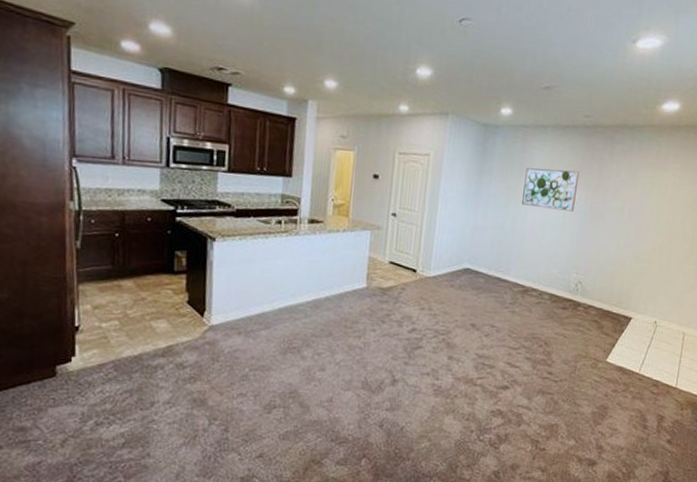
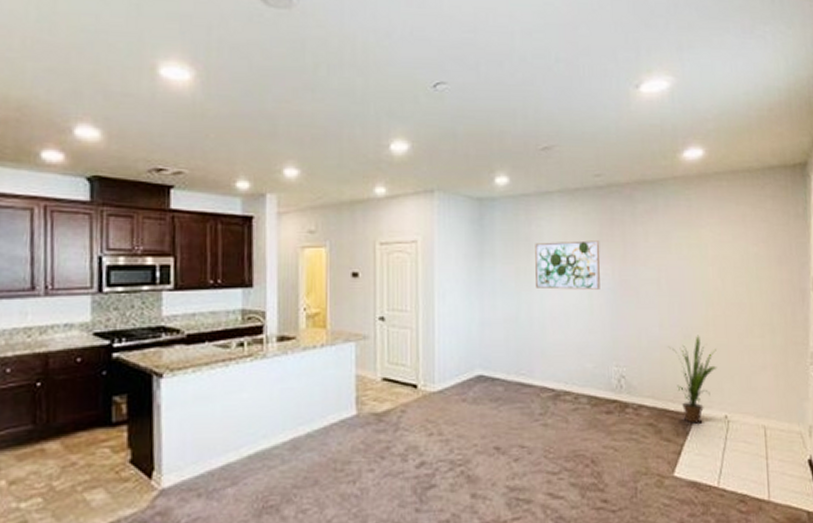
house plant: none [620,257,658,325] -> present [668,335,717,424]

